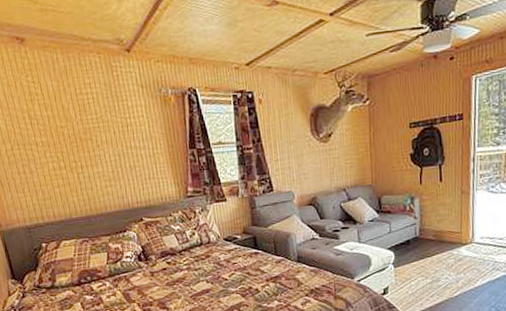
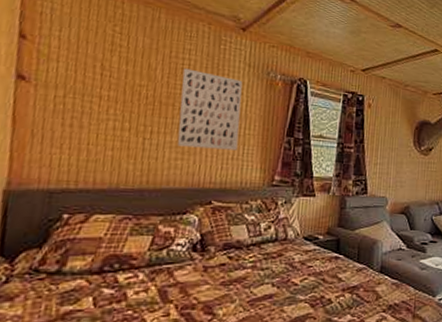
wall art: none [89,102,151,175] -> present [177,68,243,151]

